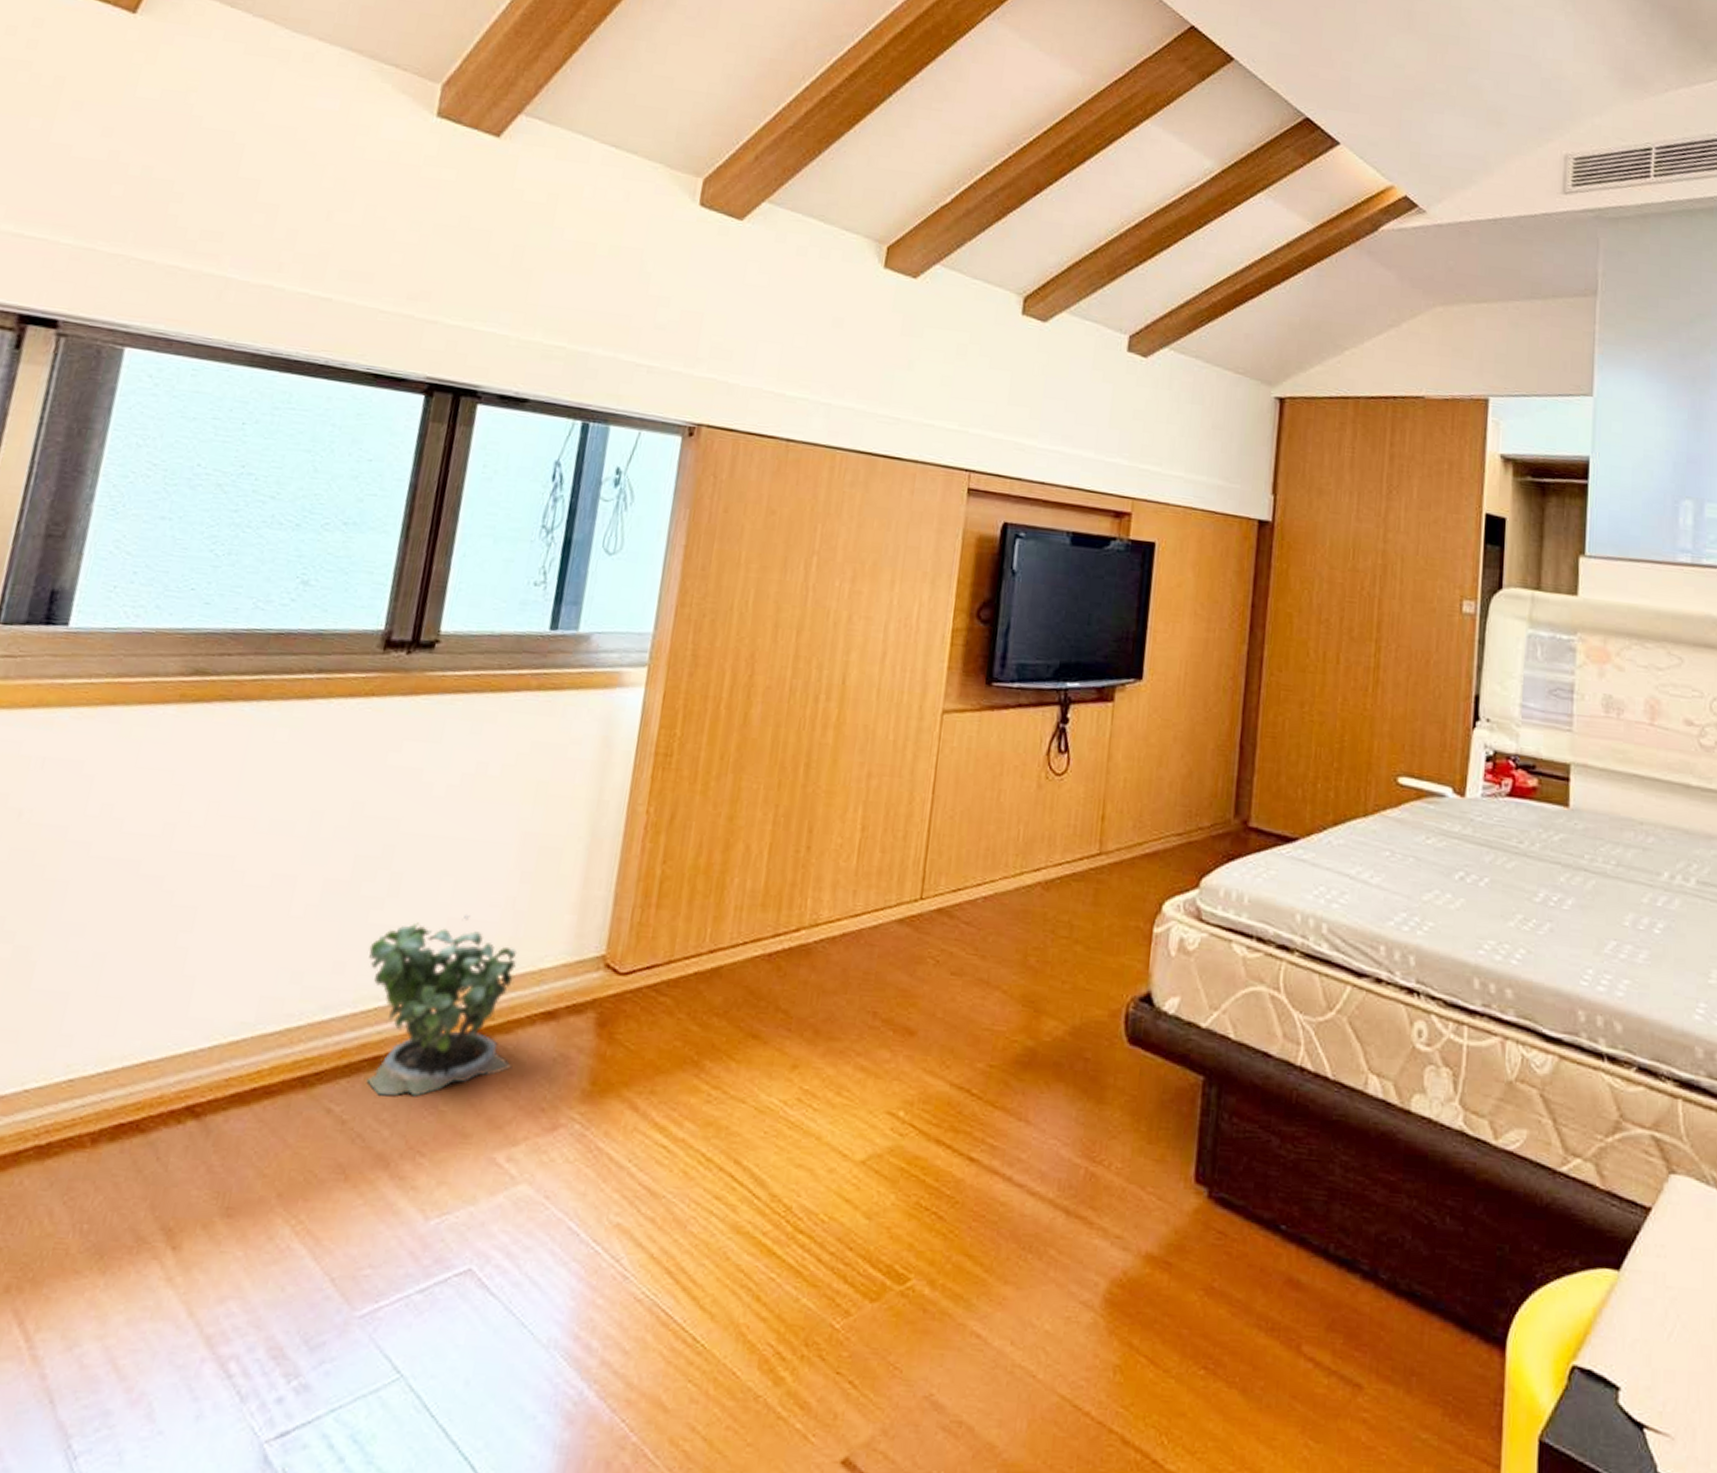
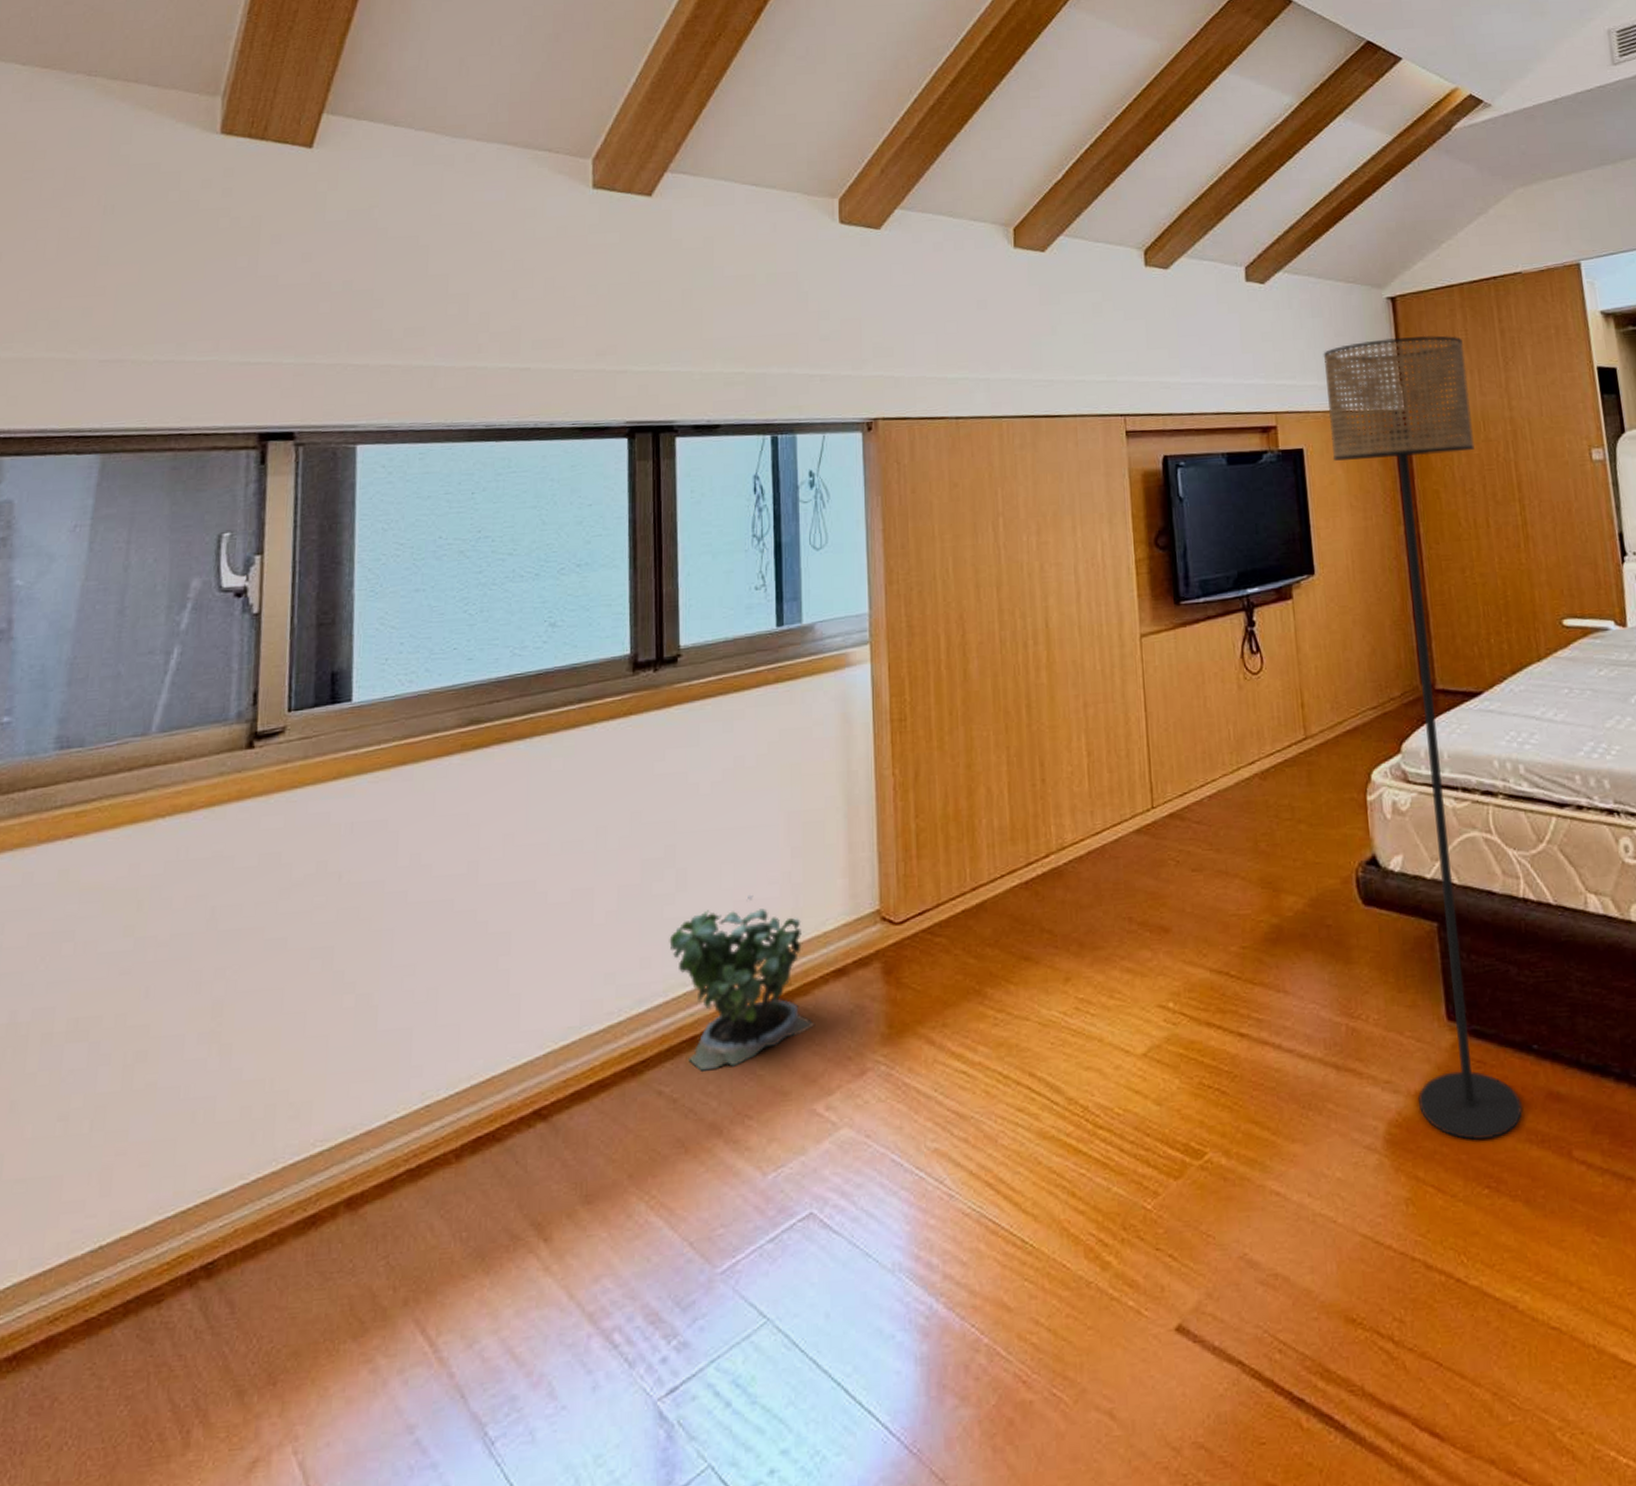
floor lamp: none [1147,439,1348,1317] -> present [1323,335,1523,1141]

